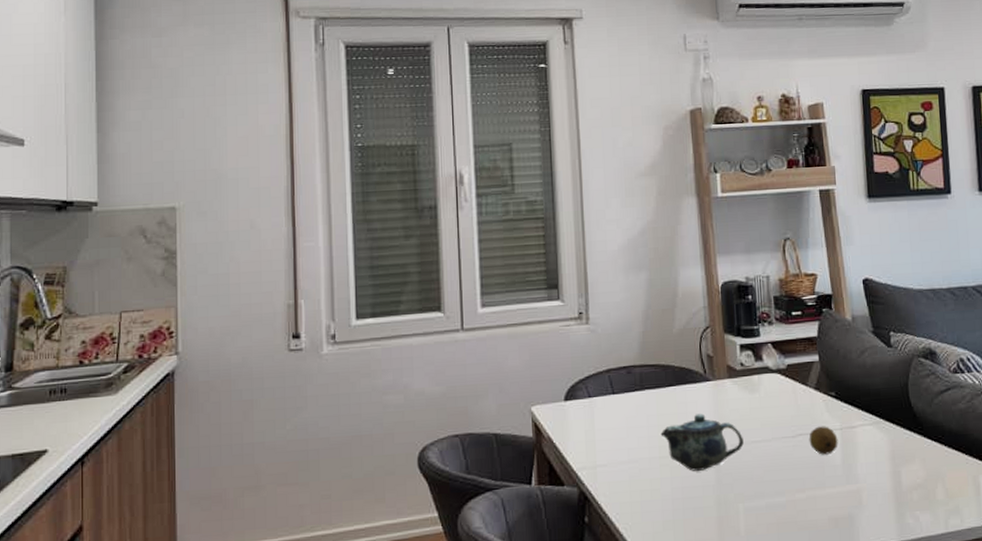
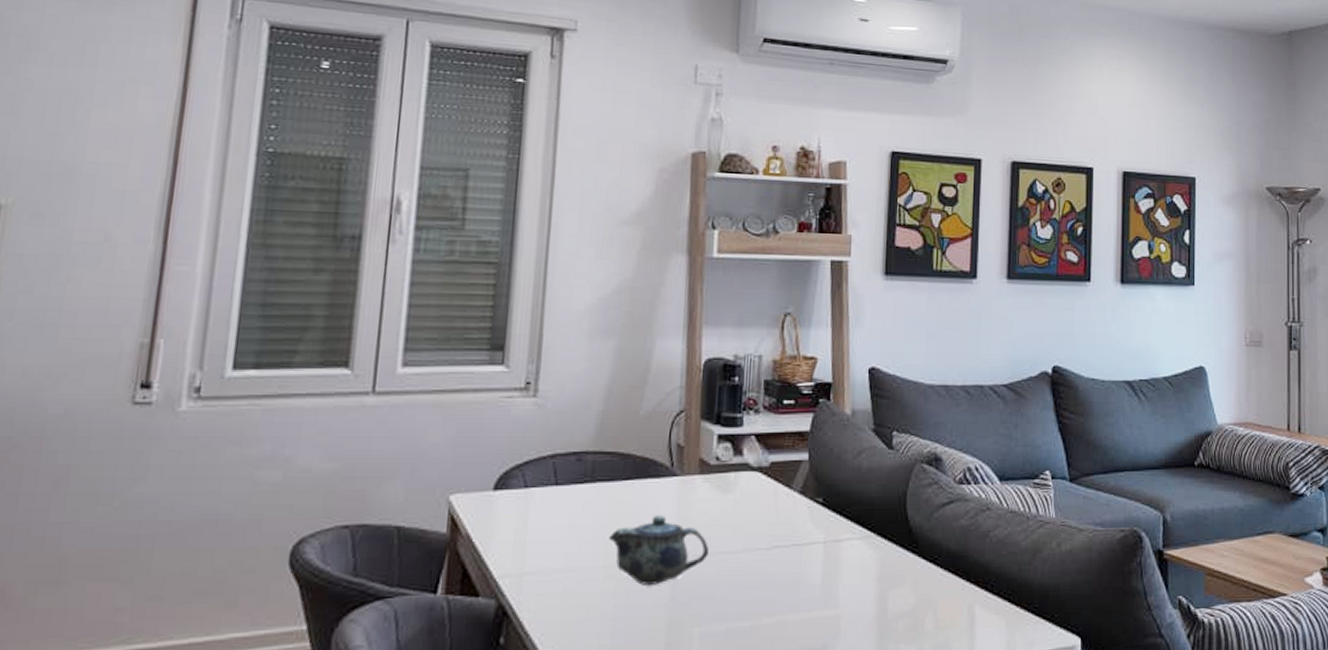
fruit: present [809,426,838,455] -> none [786,538,820,572]

